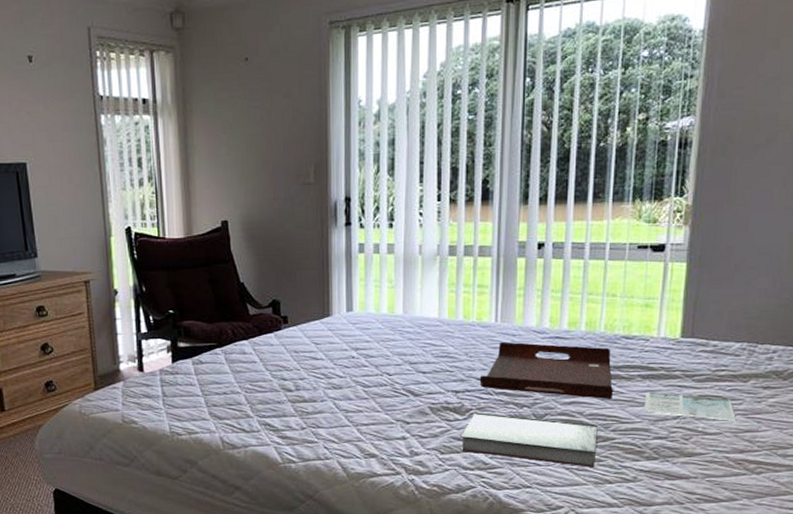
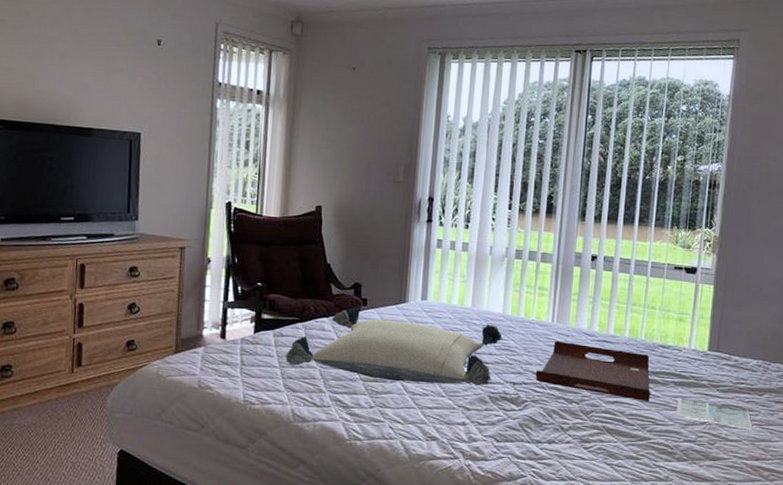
pillow: none [208,325,440,400] -> present [285,307,502,386]
book: present [460,412,598,467] -> none [514,404,636,465]

